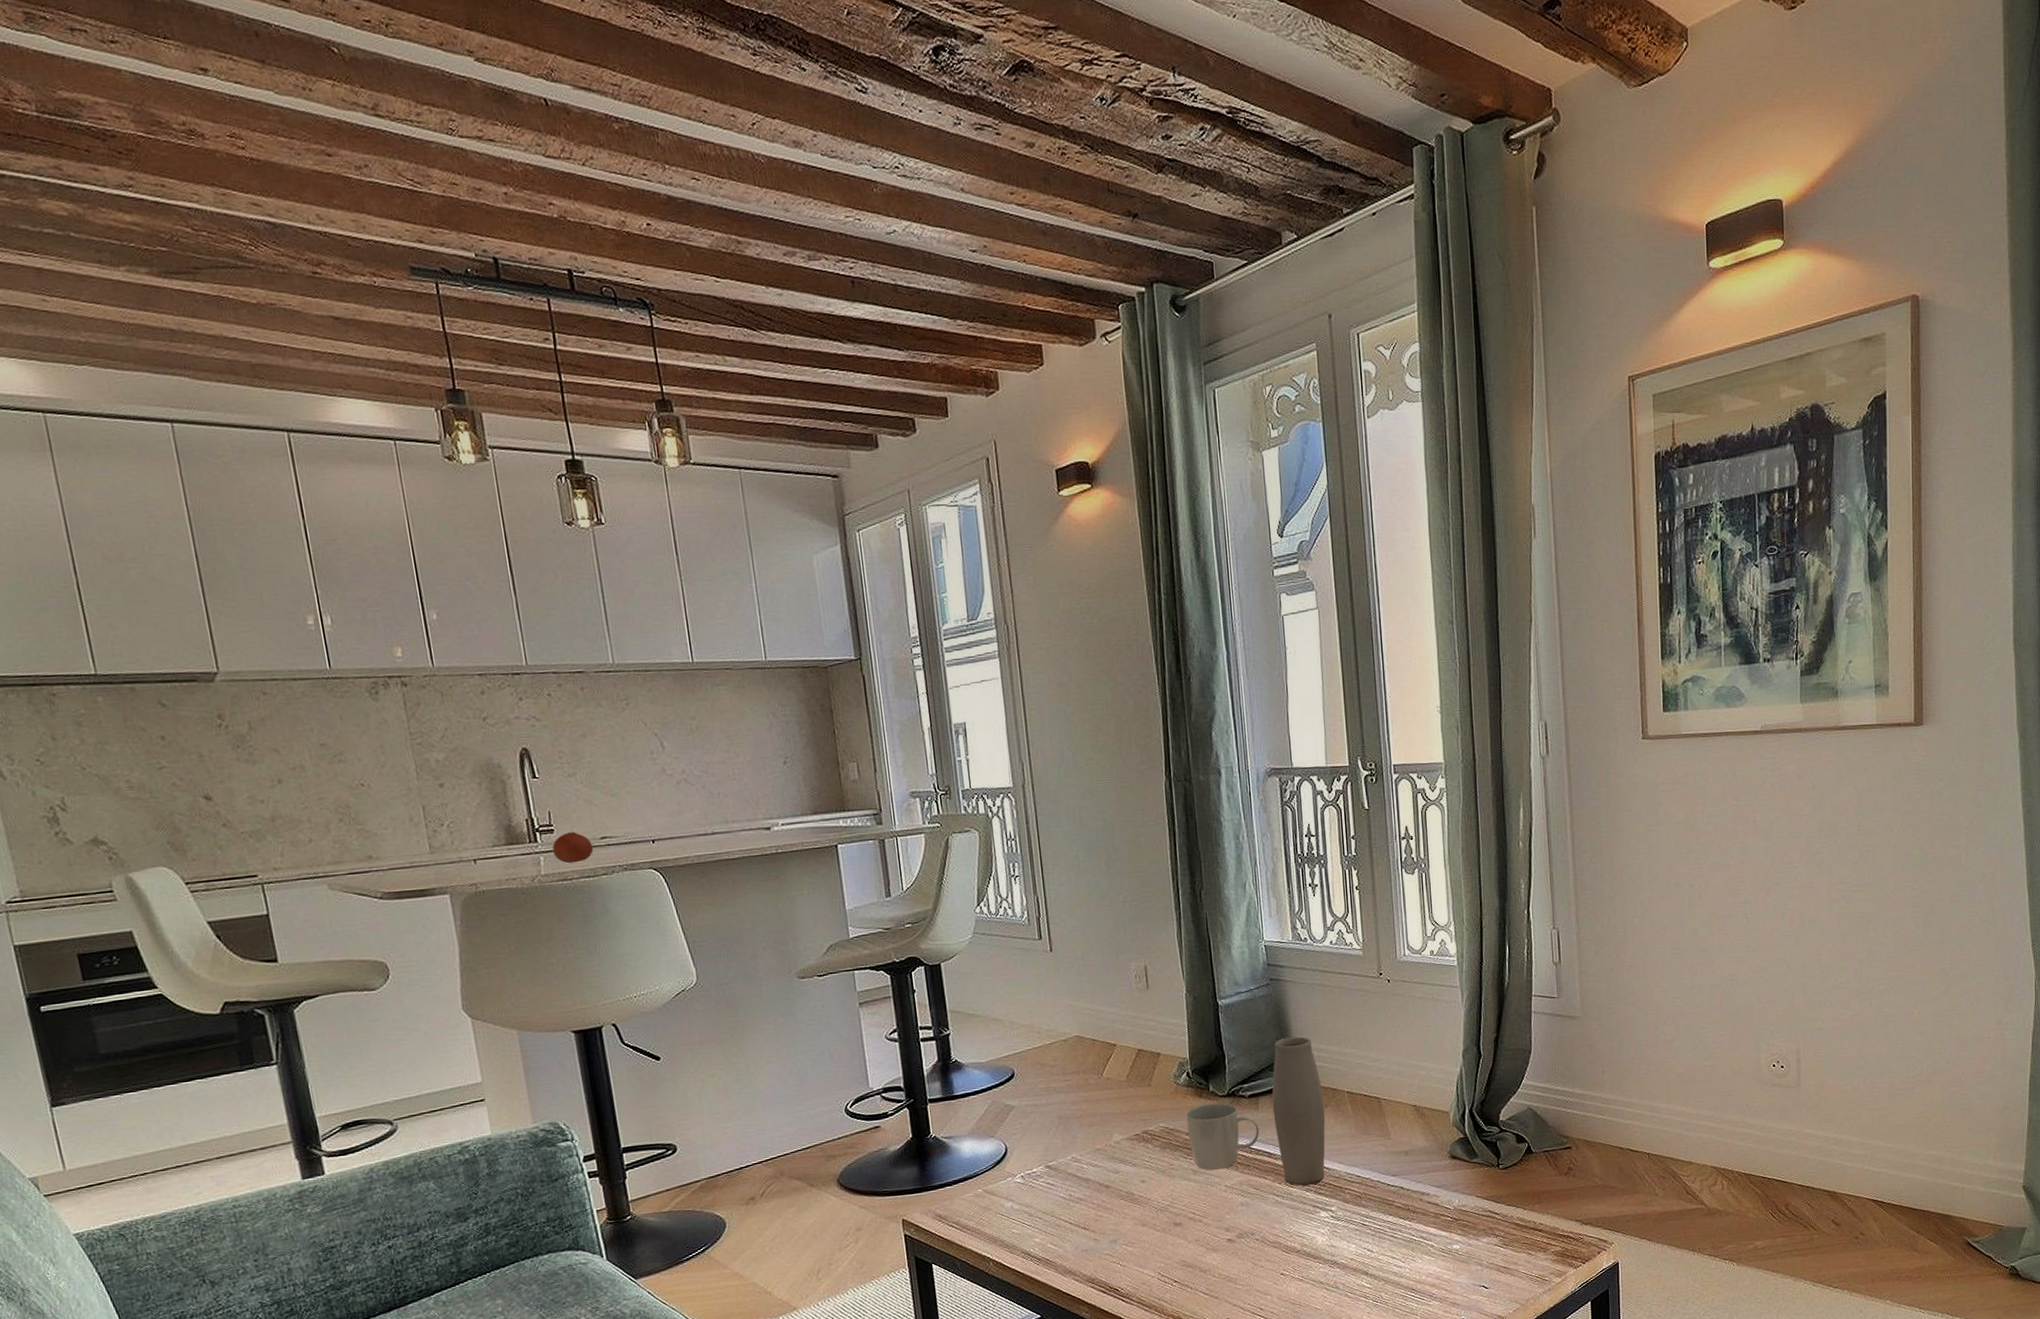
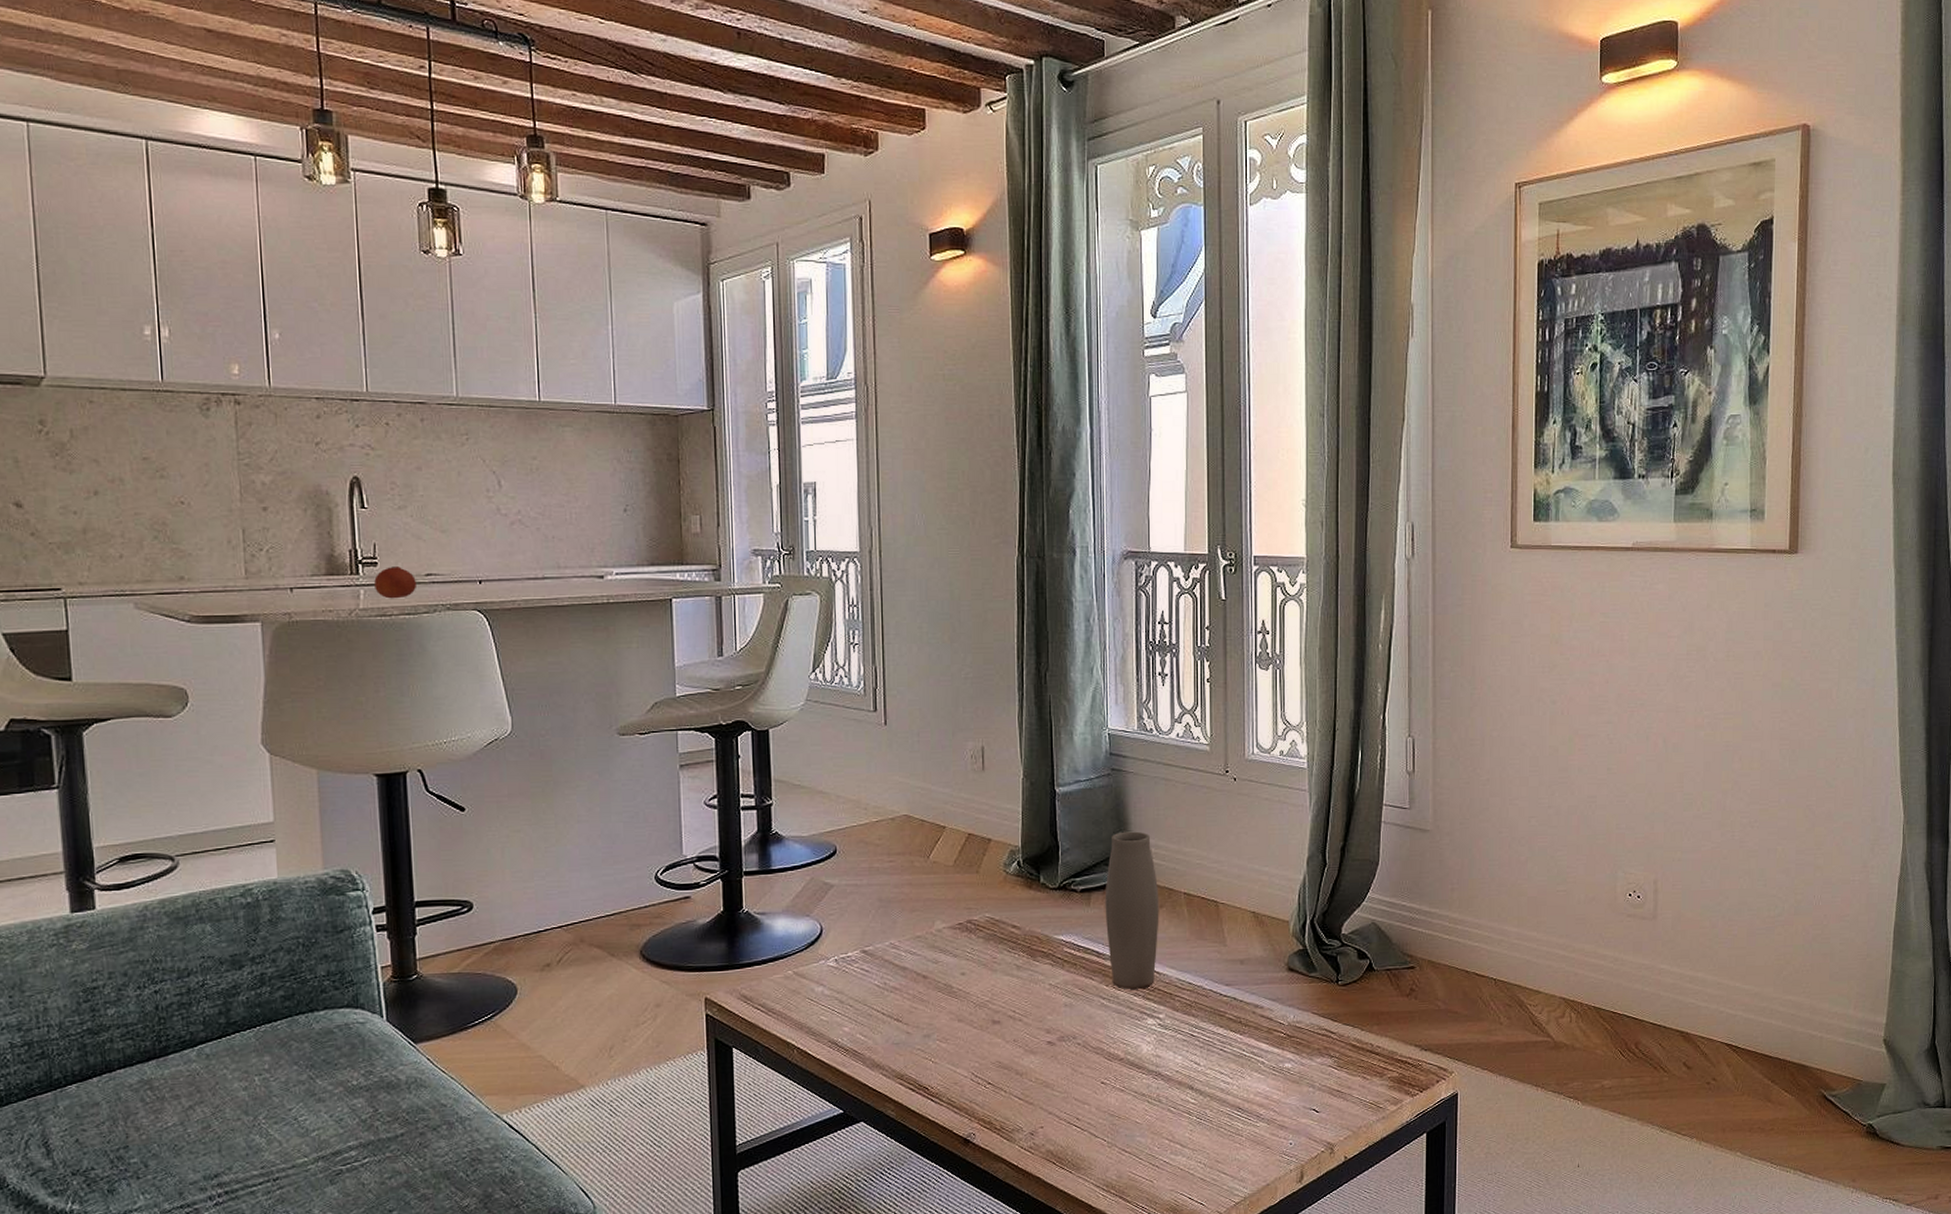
mug: present [1186,1103,1260,1171] -> none [1014,896,1089,967]

